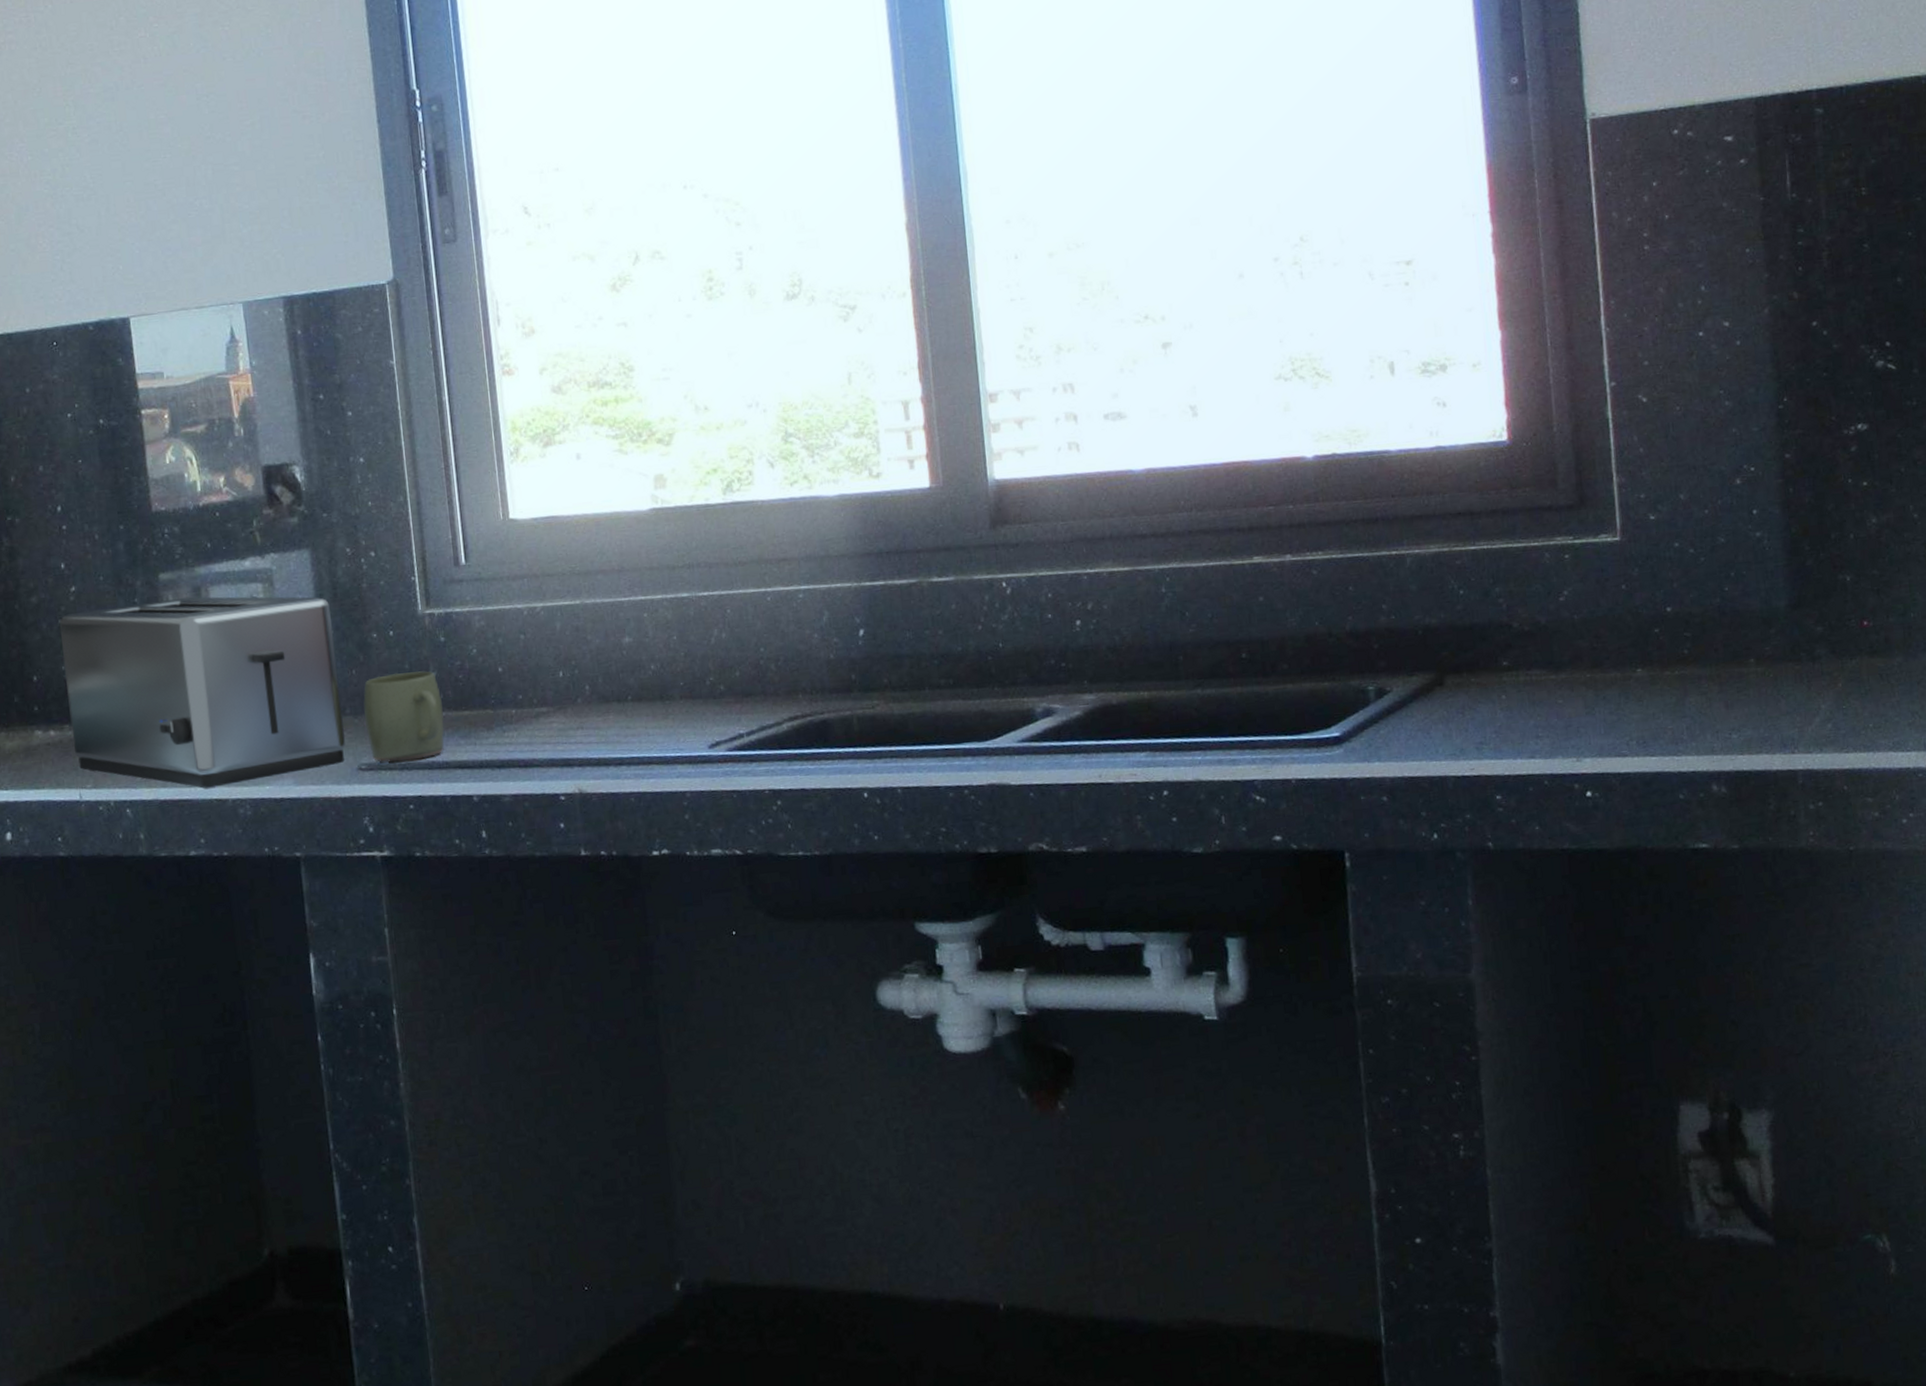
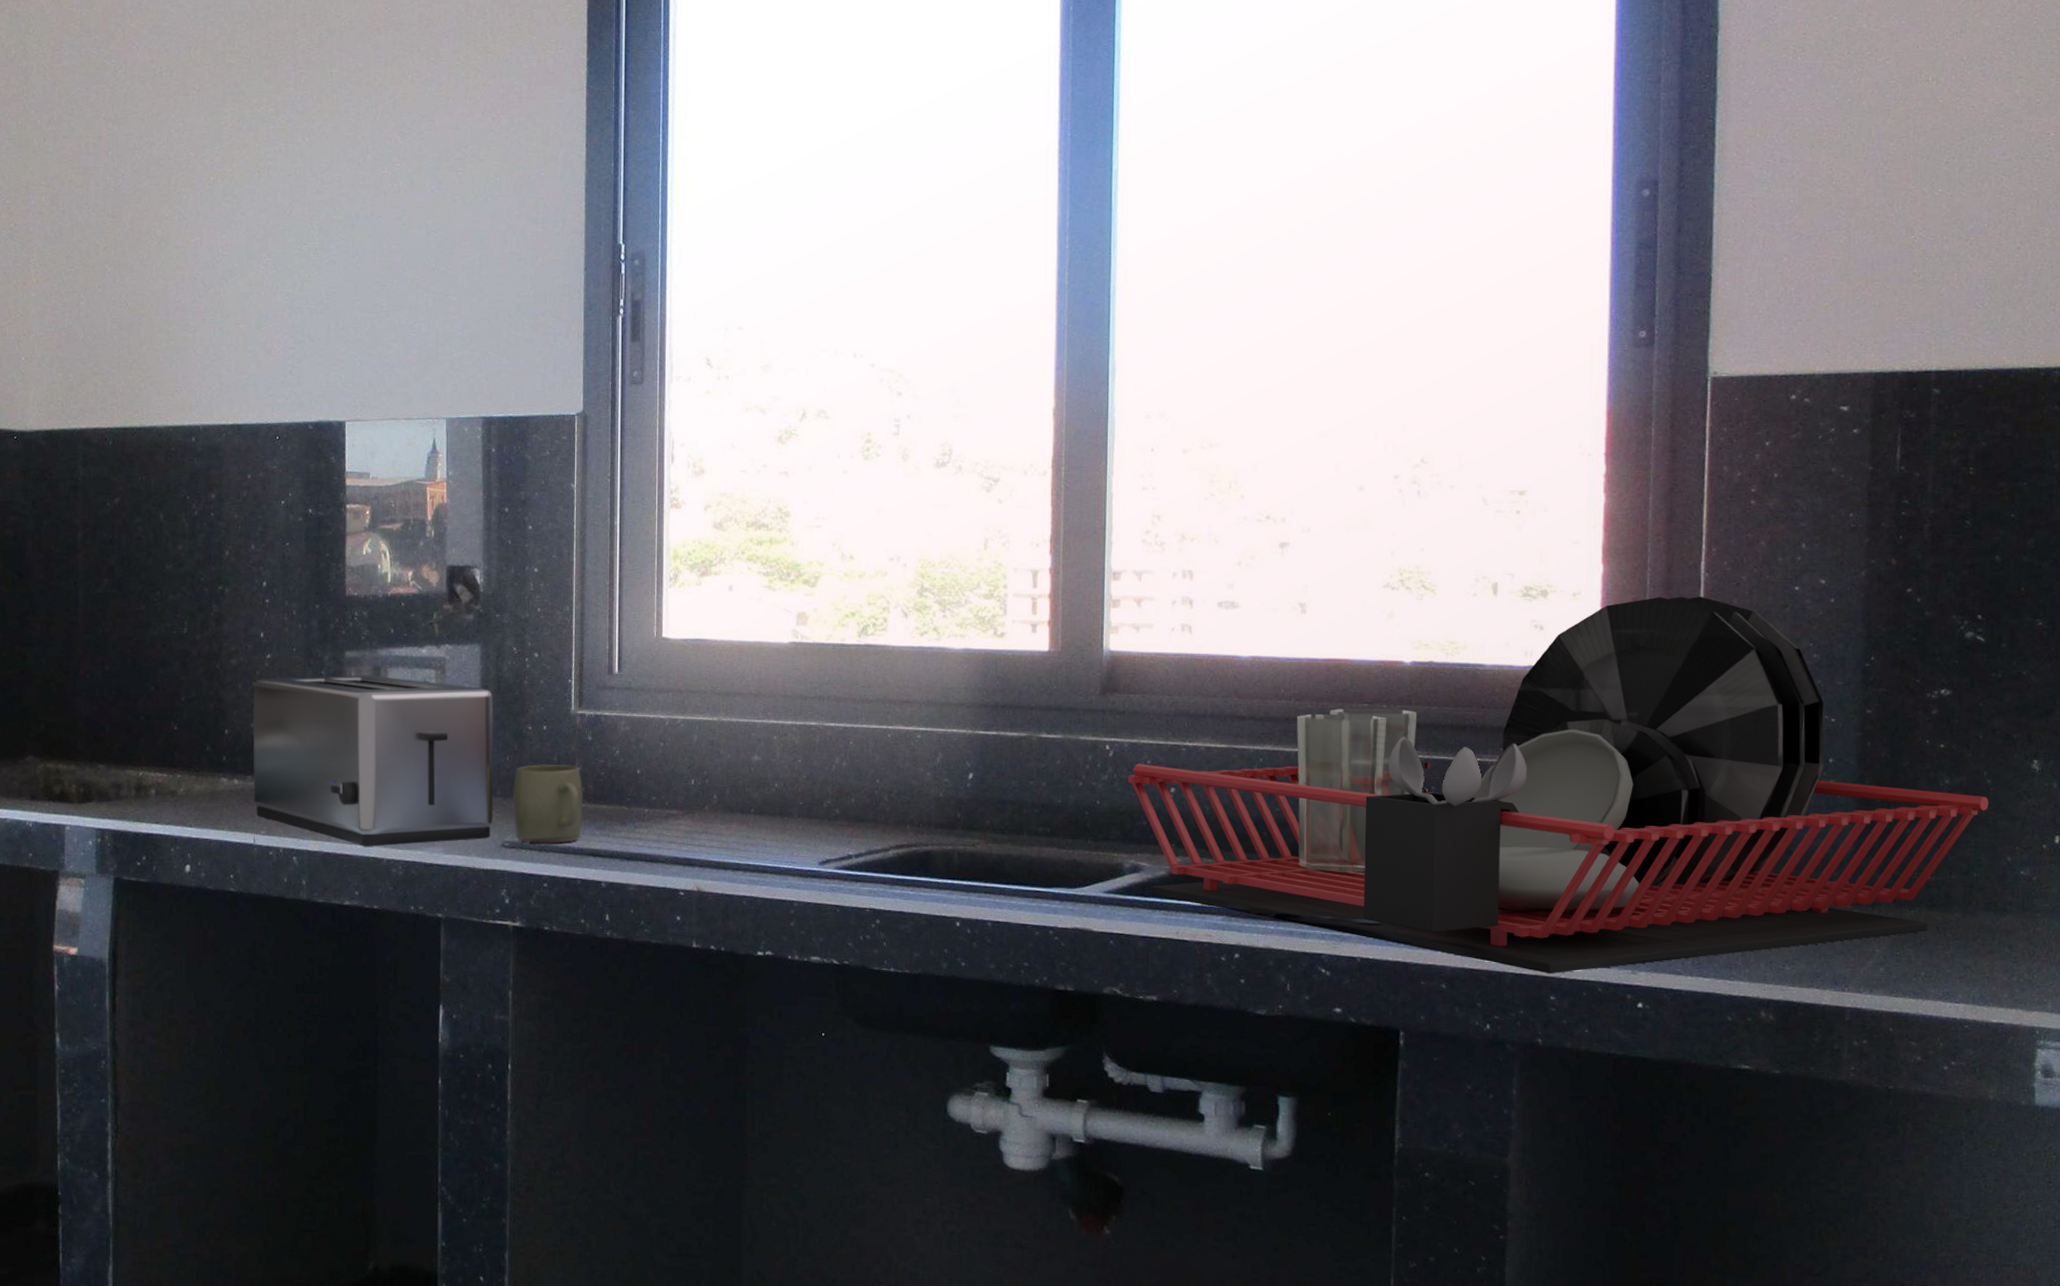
dish rack: none [1029,352,1918,773] -> present [1128,596,1989,974]

